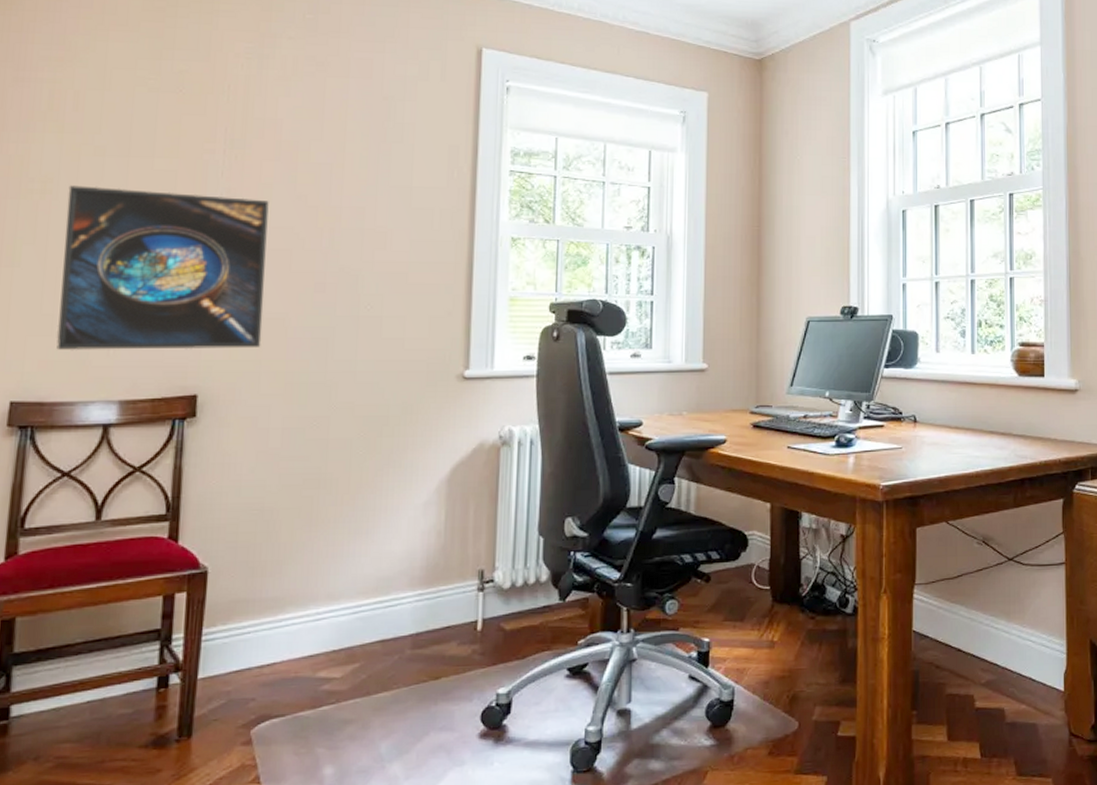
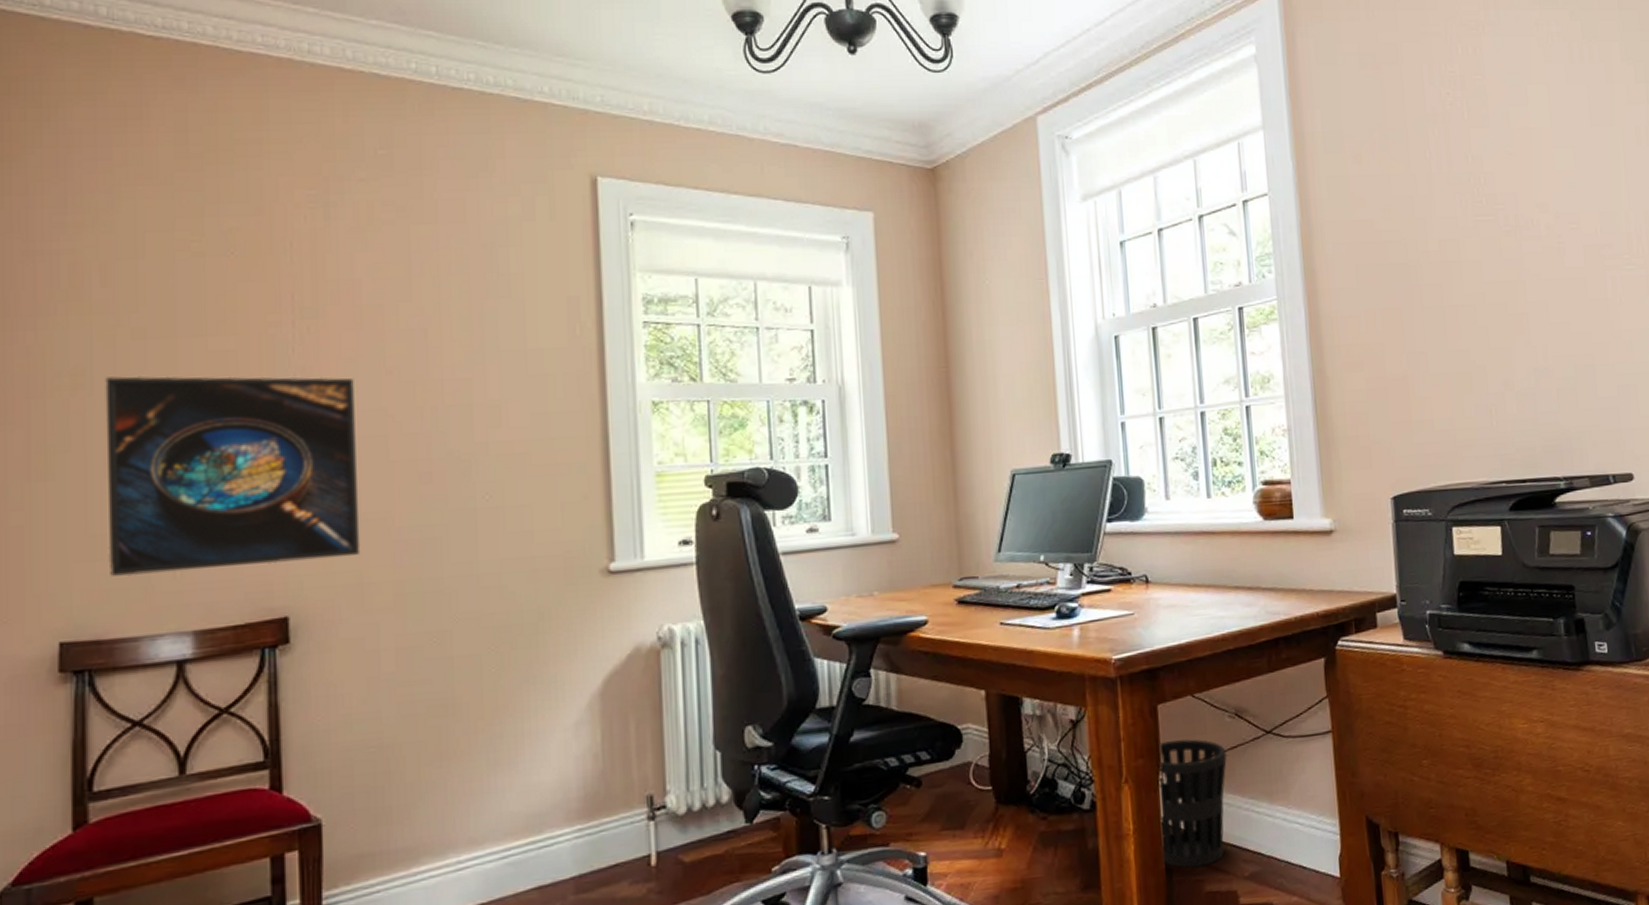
wastebasket: none [912,560,973,672] -> present [1158,739,1227,868]

